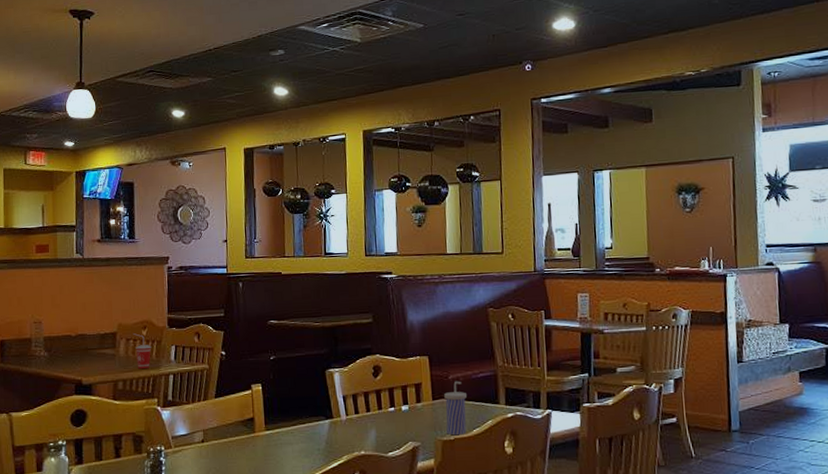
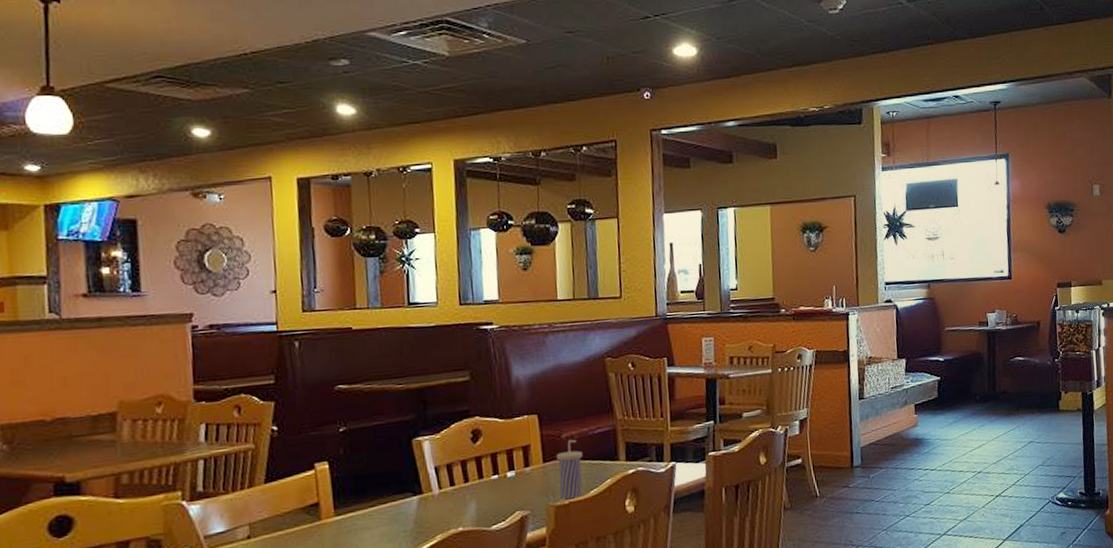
beverage cup: present [133,333,152,370] -> none [142,412,171,457]

